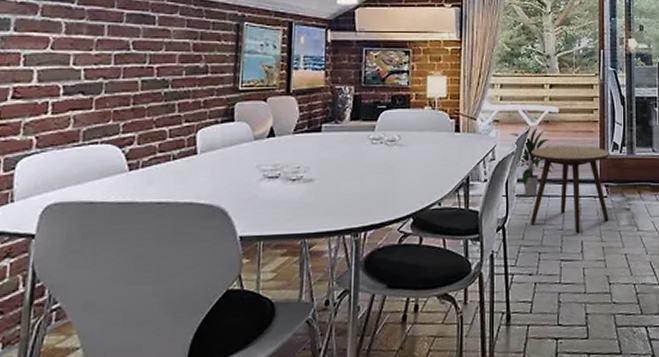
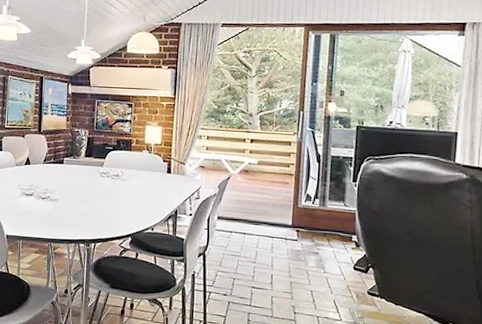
indoor plant: present [508,127,554,197] -> none [212,175,251,233]
side table: present [531,145,611,234] -> none [227,192,304,268]

